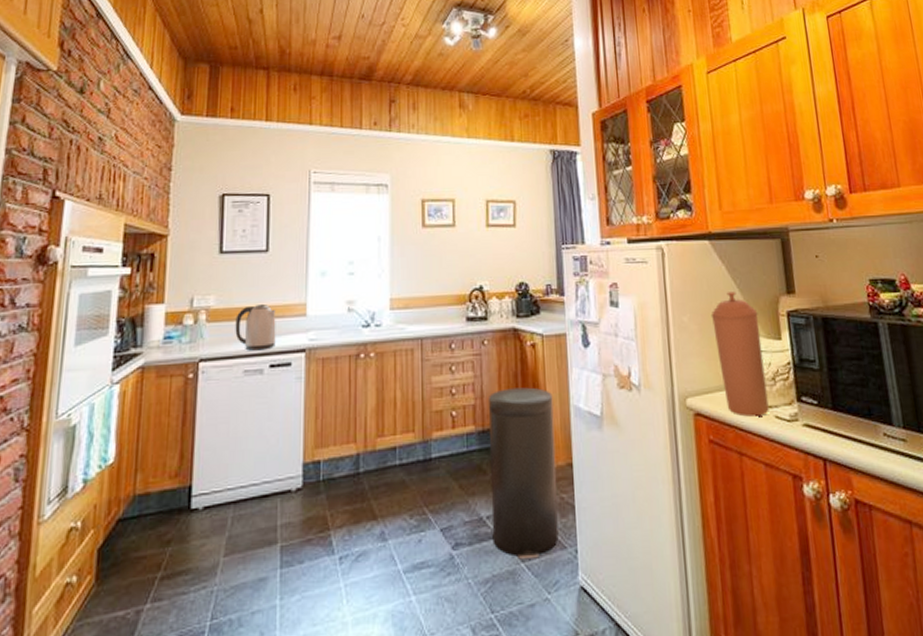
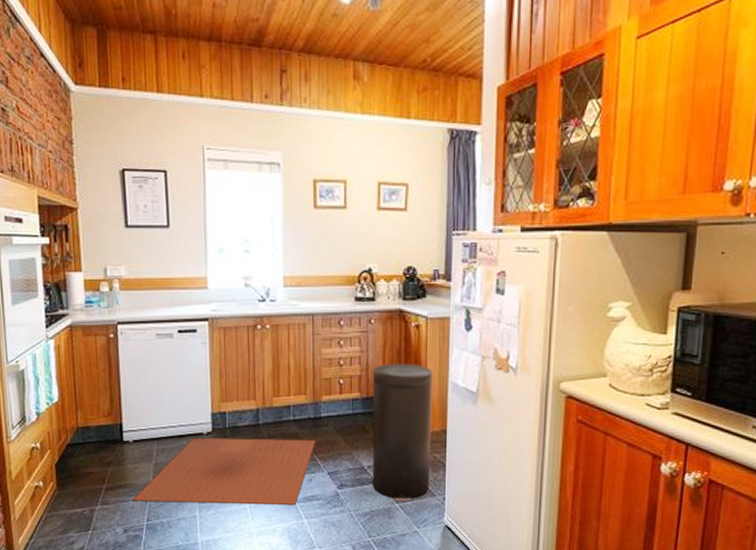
floor mat: none [194,487,426,593] -> present [132,437,316,505]
kettle: present [235,303,276,351] -> none [145,275,182,317]
canister: present [710,292,769,417] -> none [597,285,647,402]

